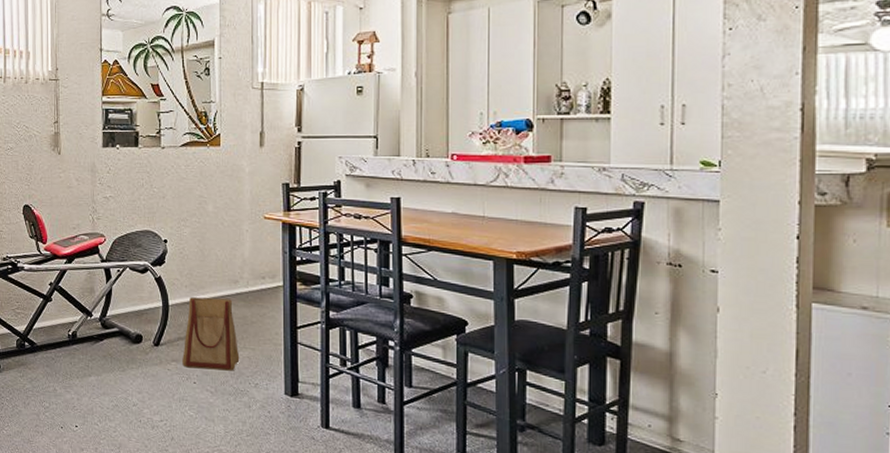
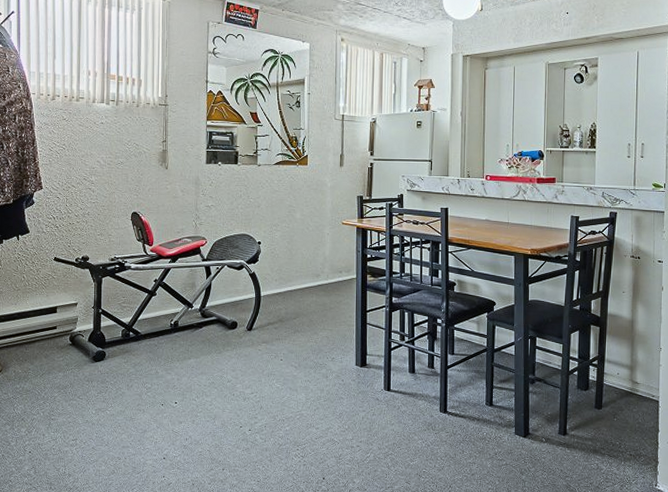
shopping bag: present [182,297,240,371] -> none [271,289,320,349]

